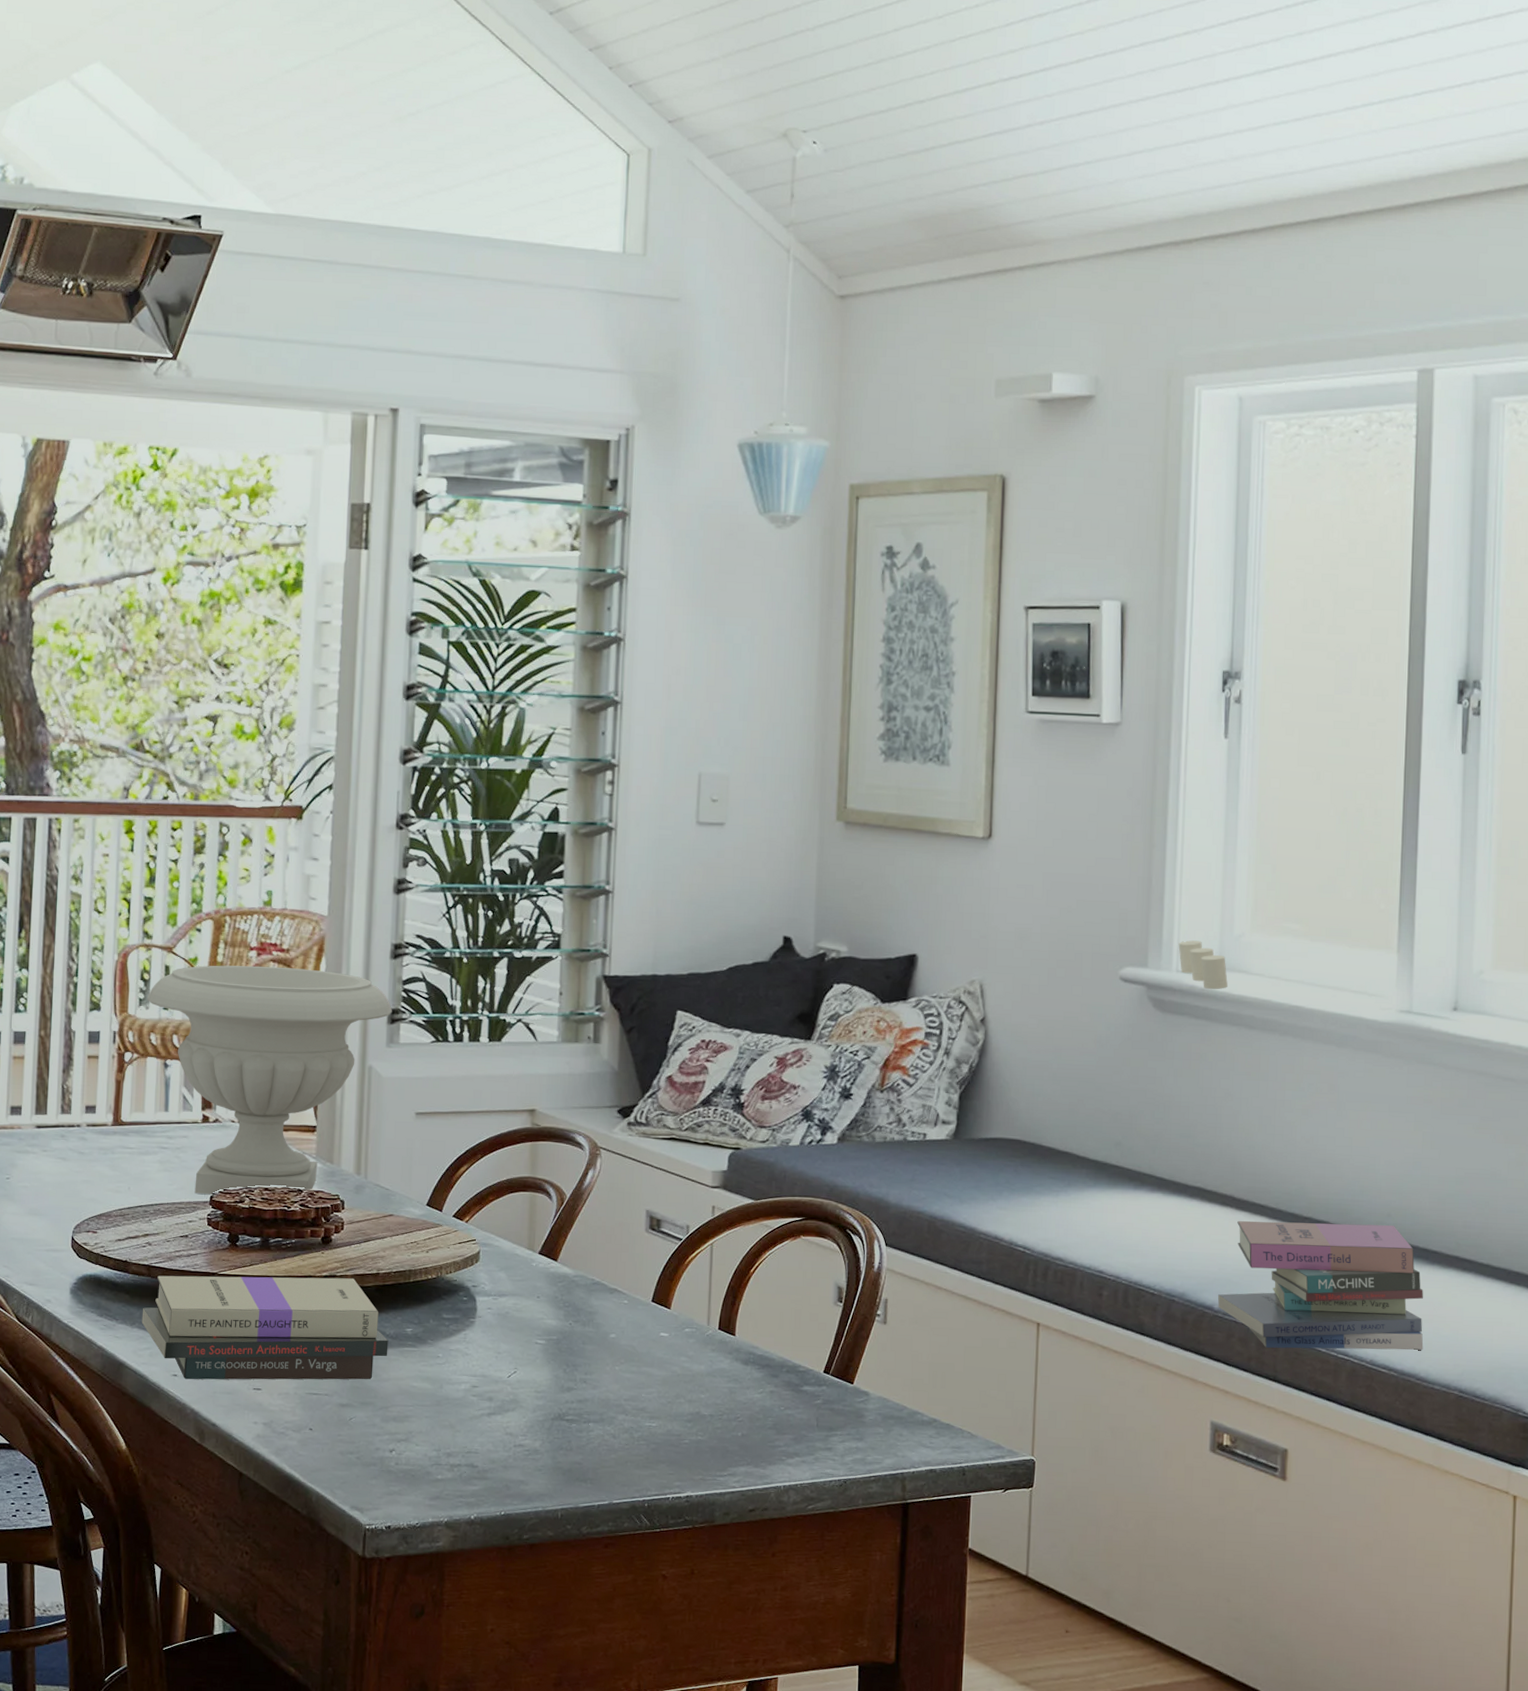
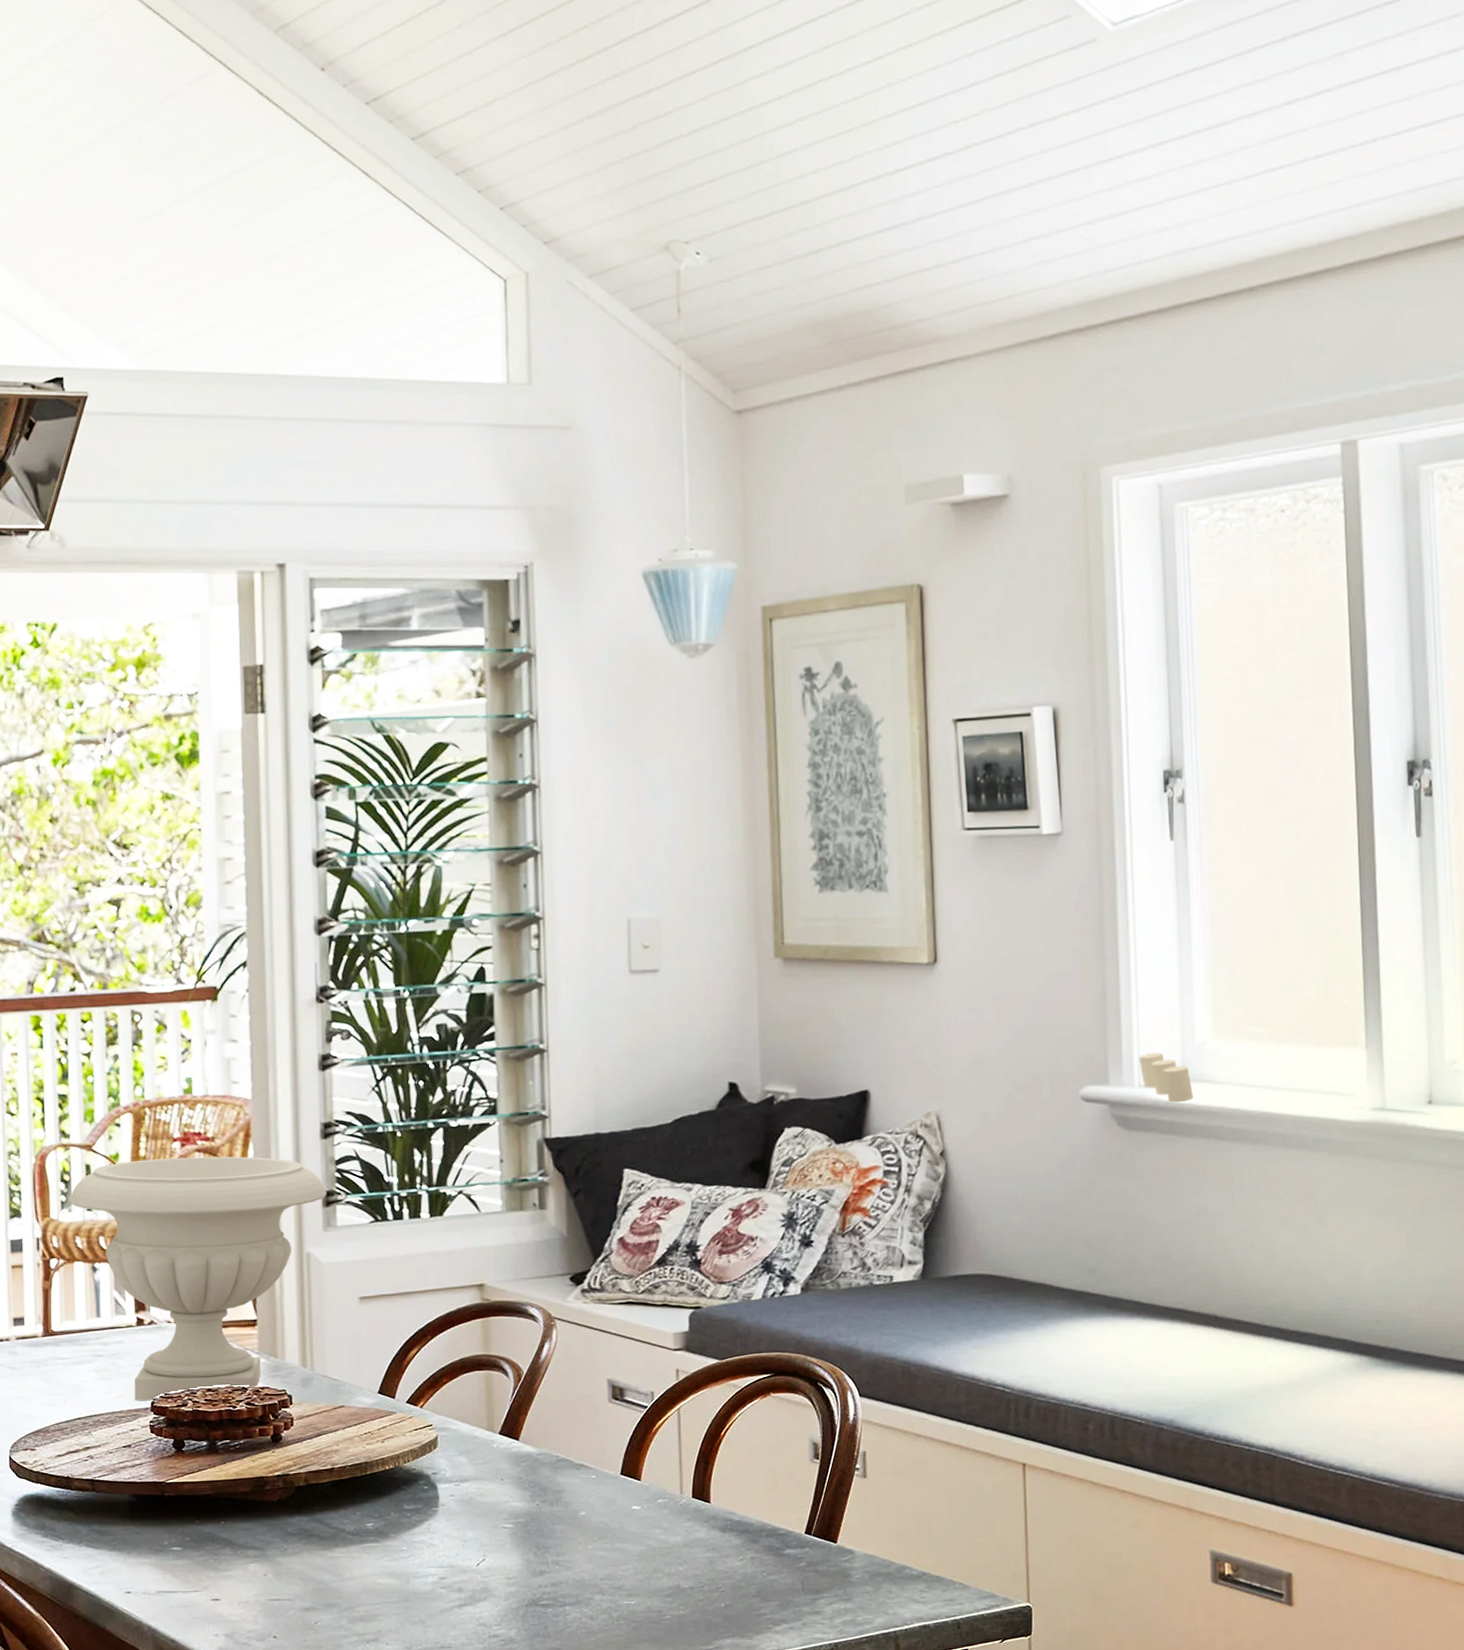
books: present [141,1275,389,1380] -> none [89,1476,350,1596]
books: present [1217,1220,1424,1350] -> none [1207,1332,1424,1471]

